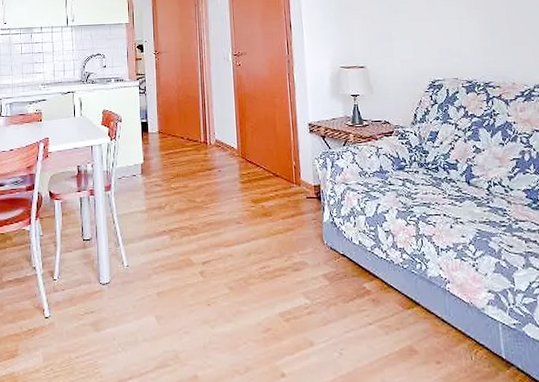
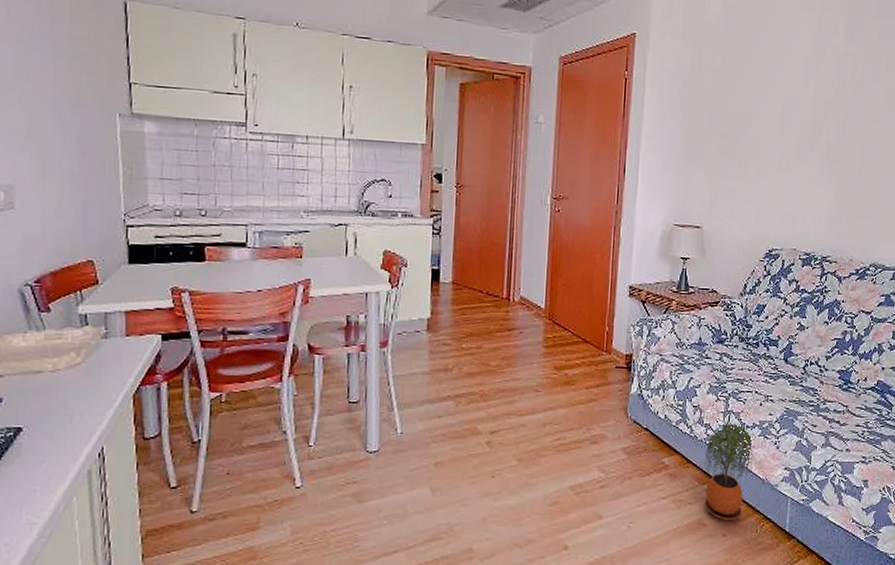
potted plant: none [405,247,455,346] -> present [704,424,754,520]

